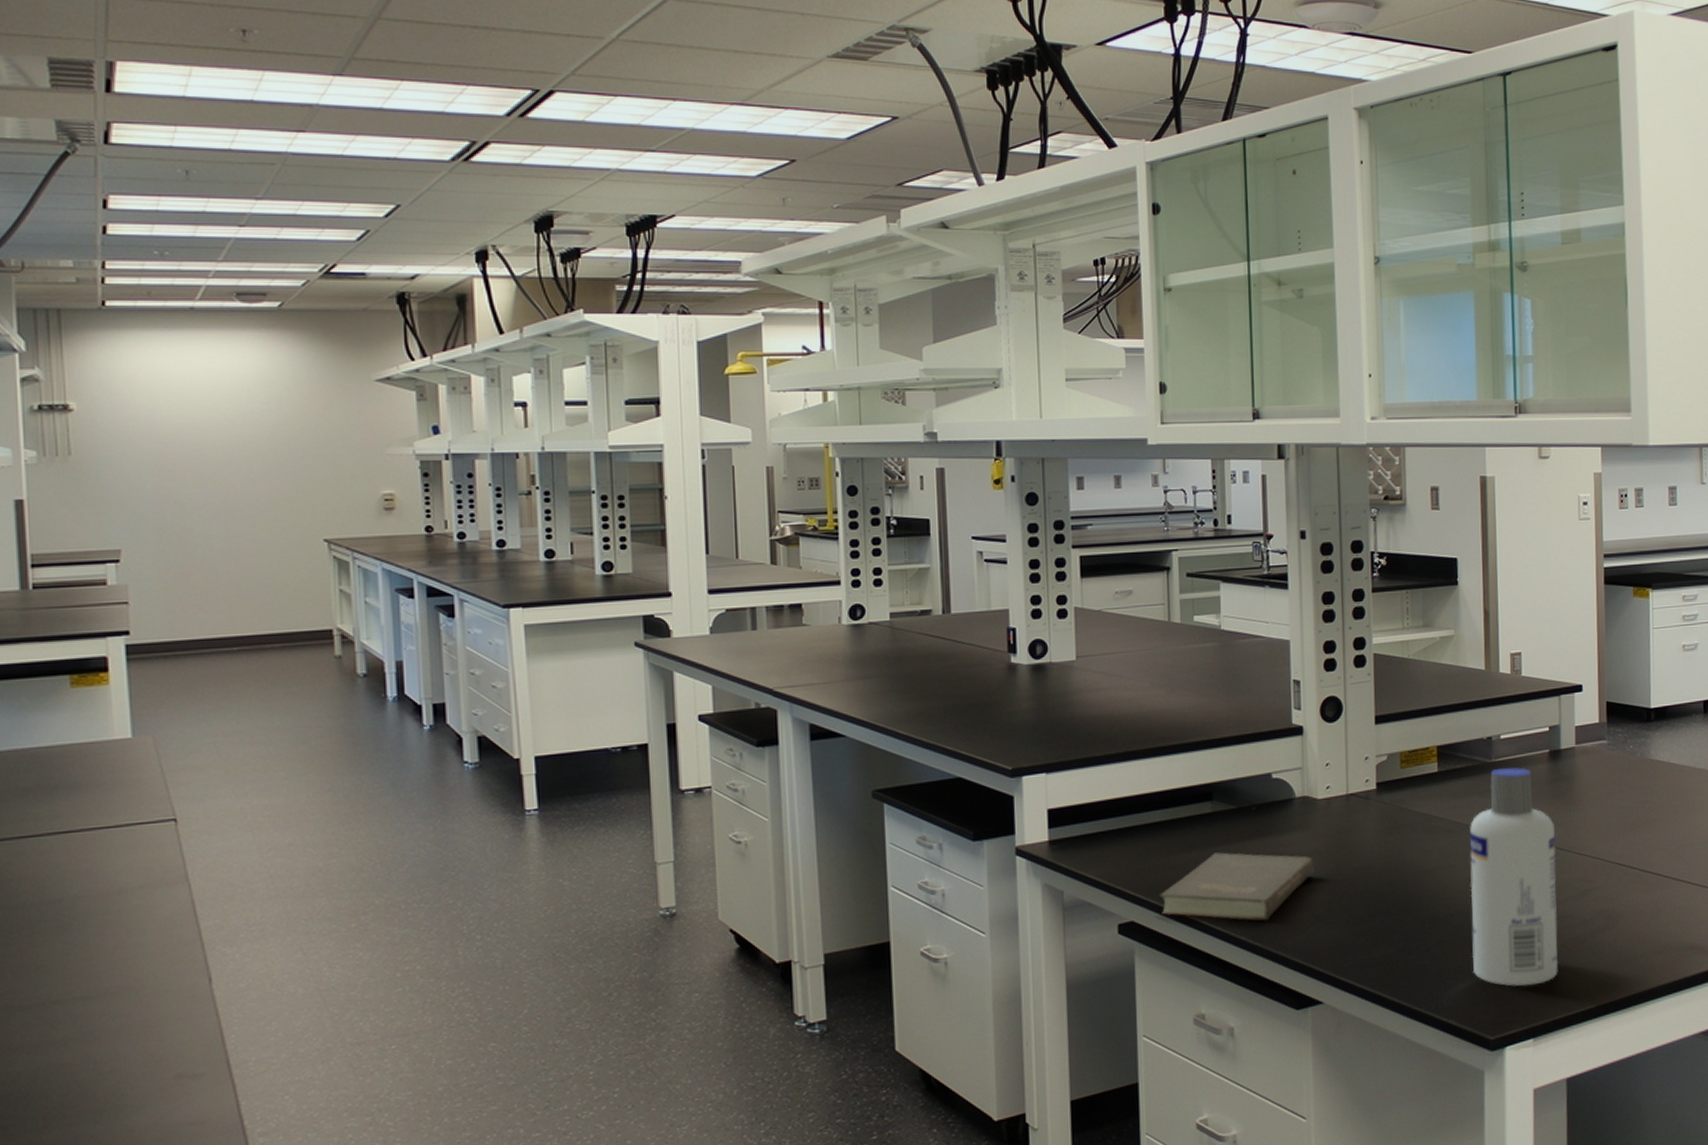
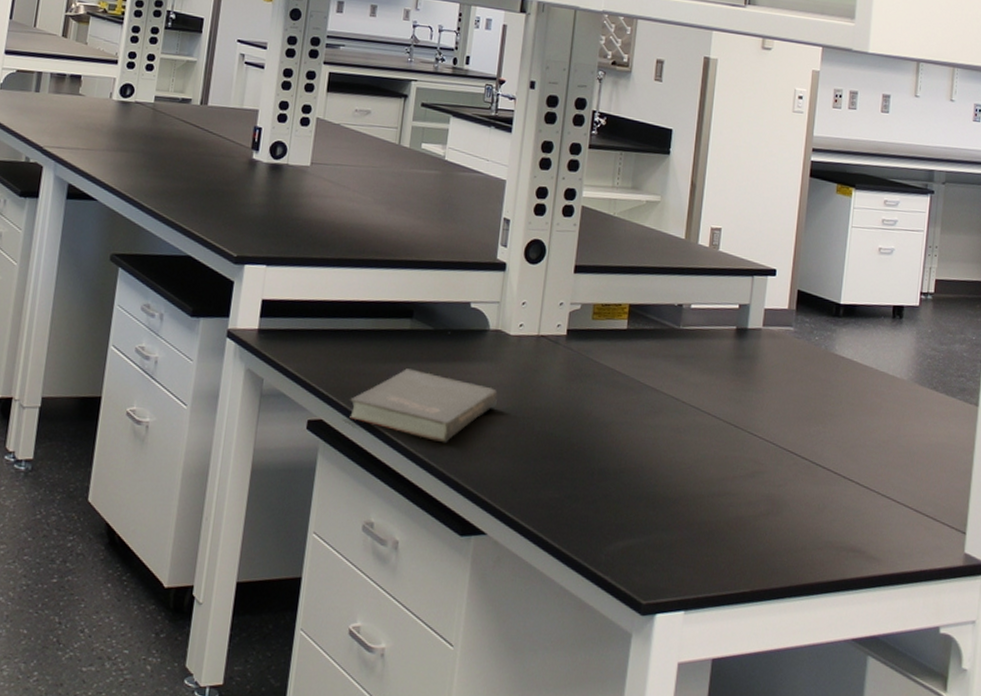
screw cap bottle: present [1470,767,1559,987] -> none [633,336,732,558]

